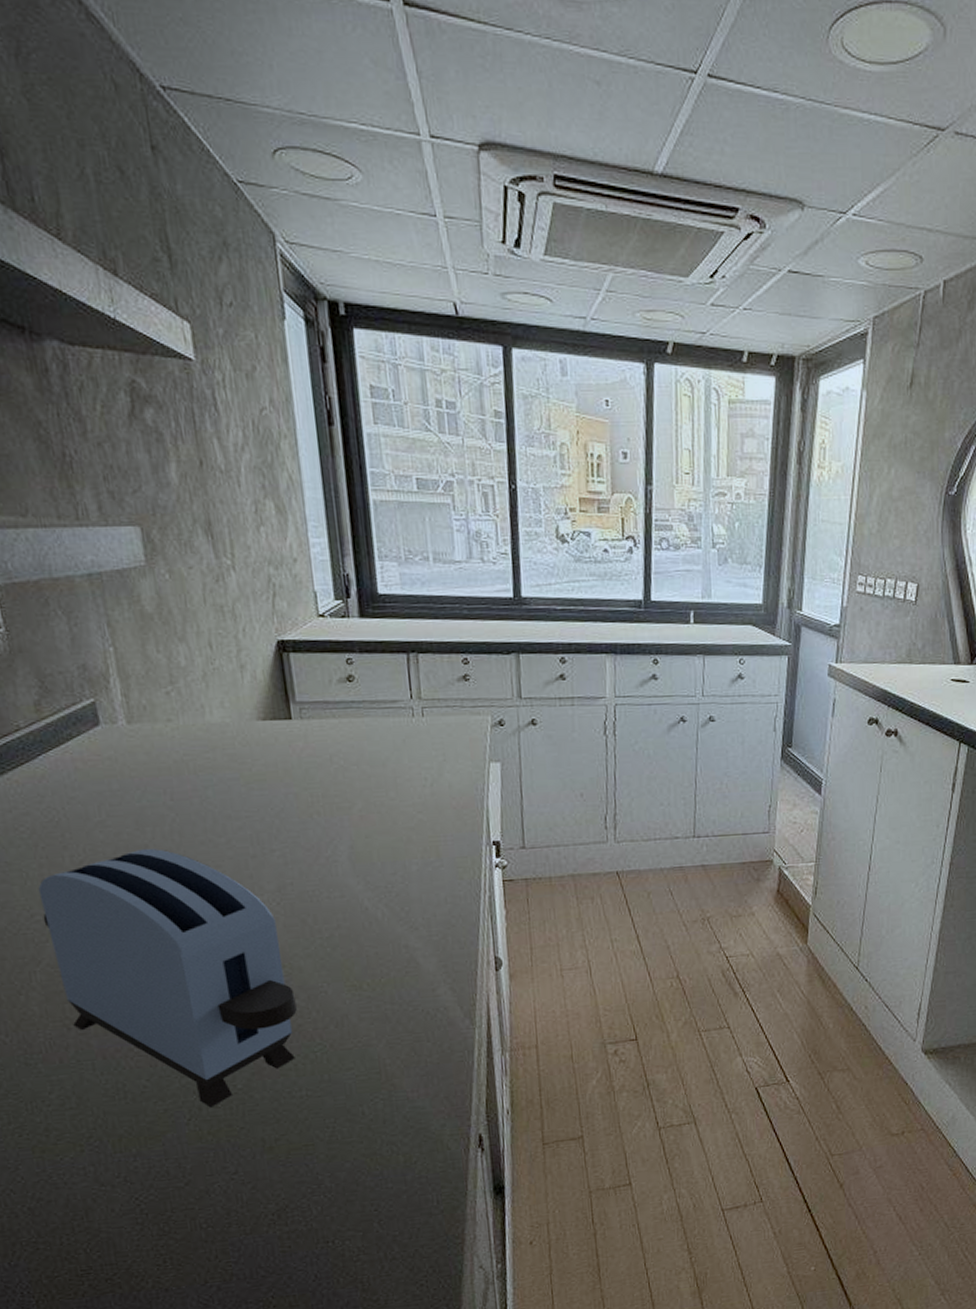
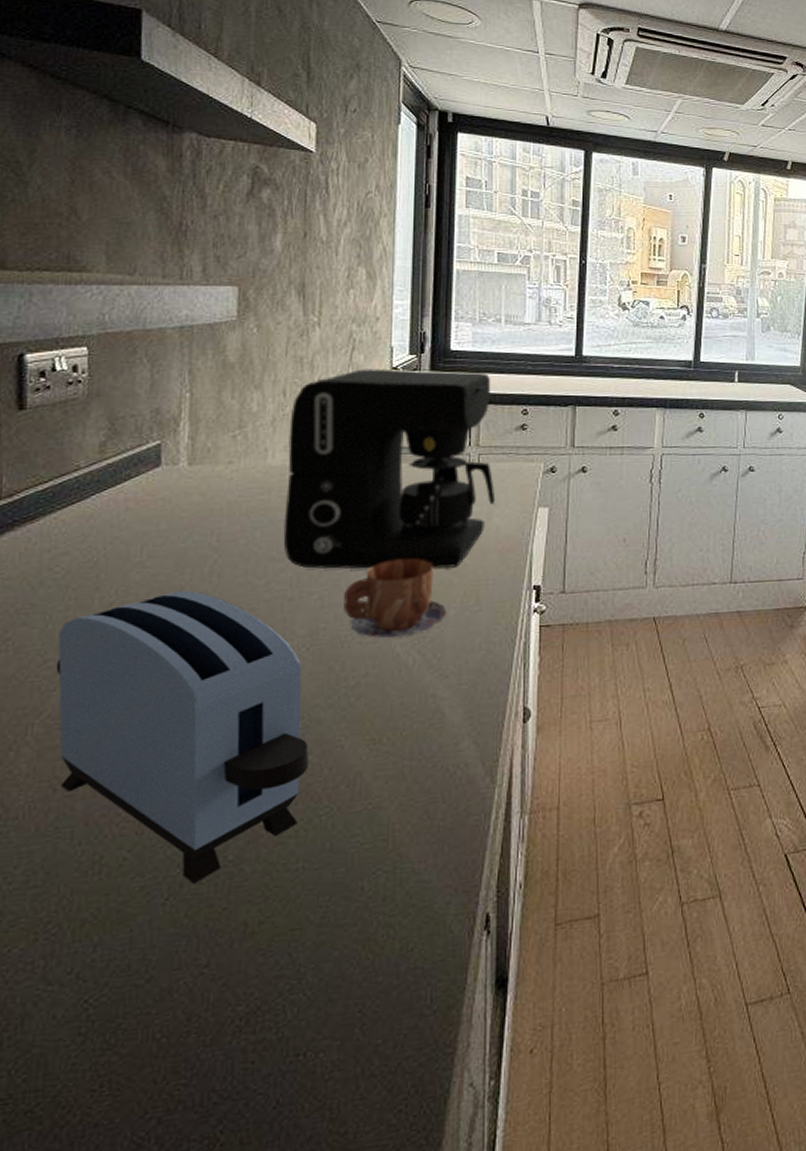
coffee maker: none [220,616,444,827] -> present [283,368,495,569]
mug: none [305,815,410,893] -> present [344,558,447,639]

